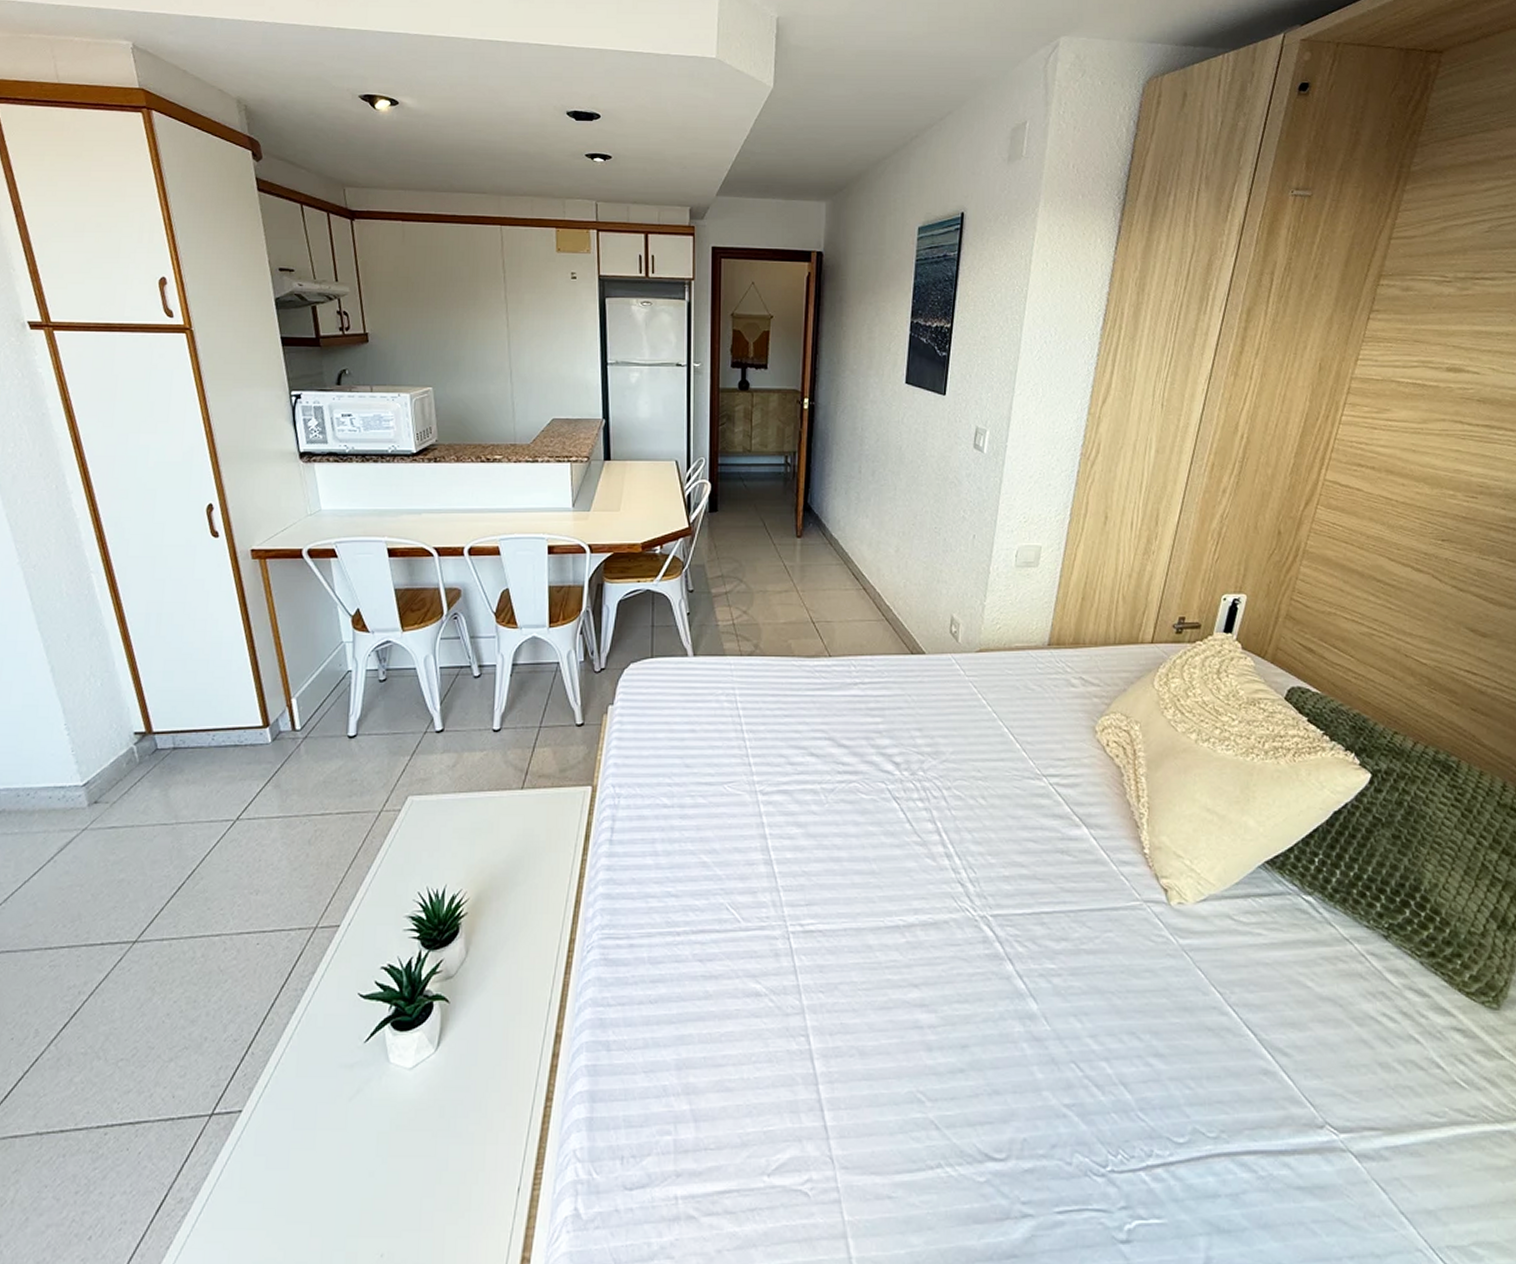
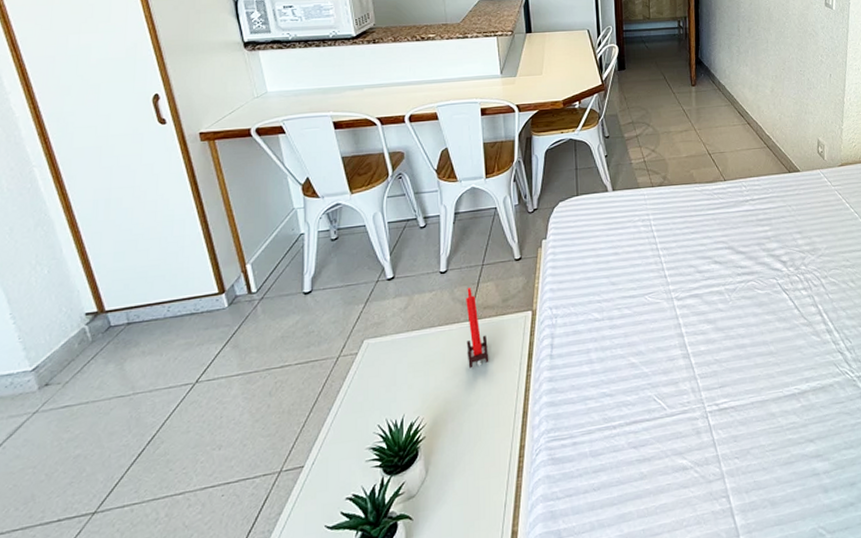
candle: none [517,751,542,843] -> present [466,288,489,369]

